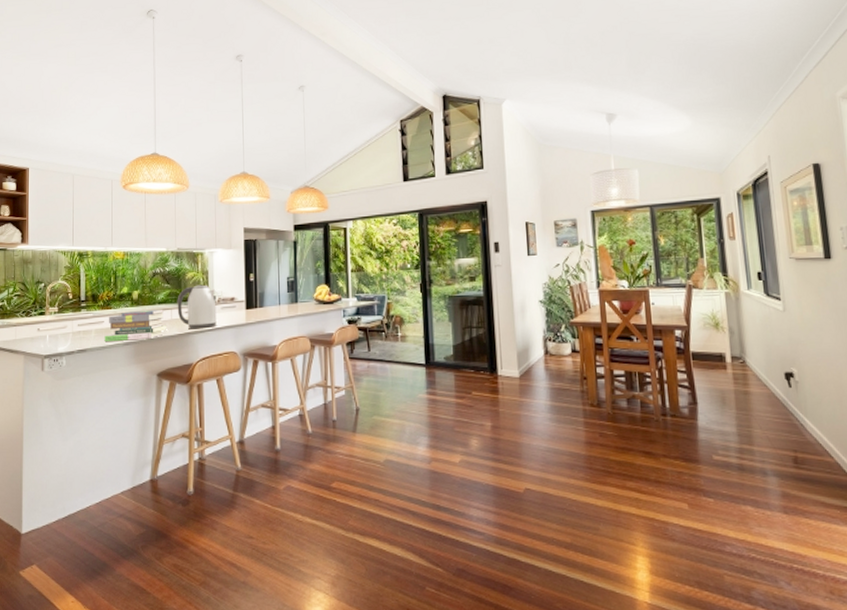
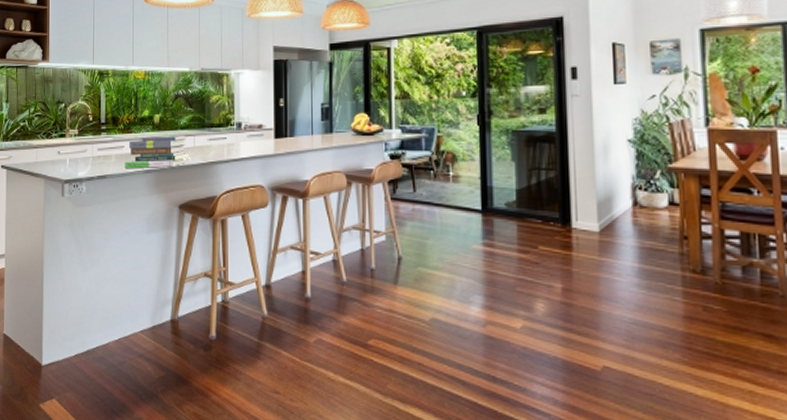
kettle: present [177,284,217,330] -> none [200,109,243,159]

